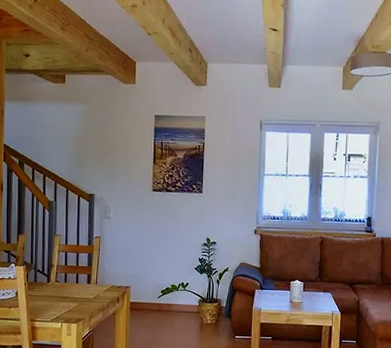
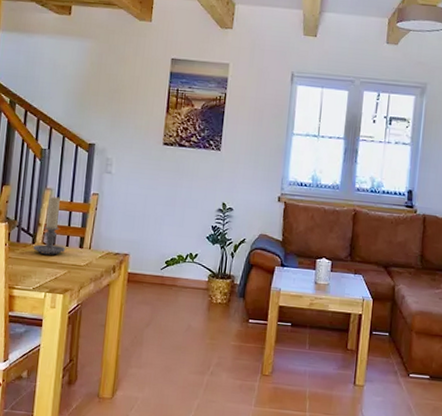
candle holder: none [48,241,76,291] -> present [33,196,66,255]

